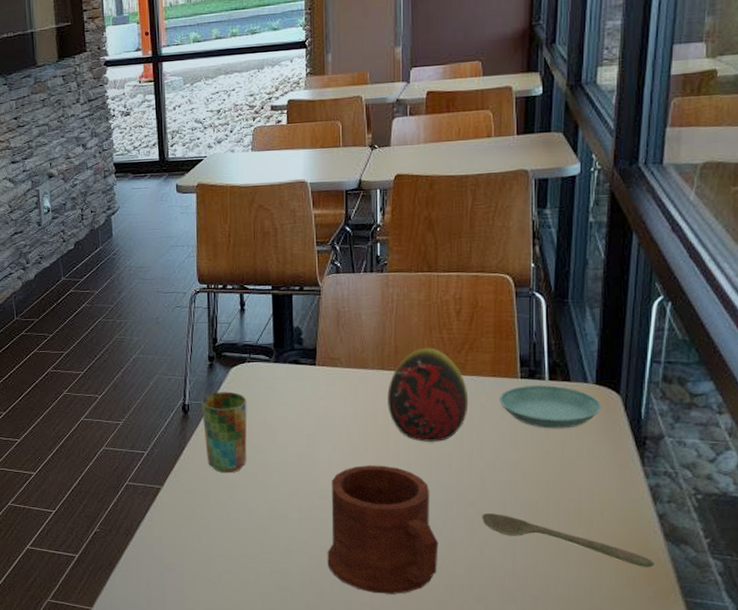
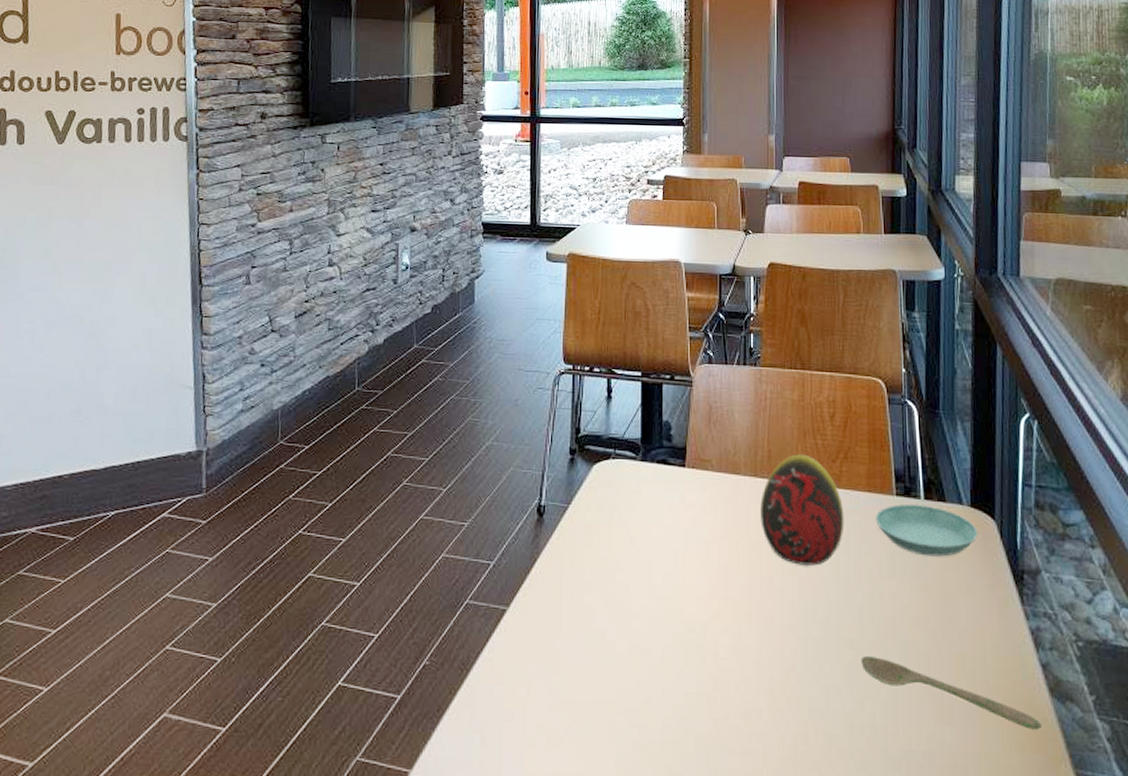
cup: present [201,391,247,473] -> none [559,492,610,594]
mug: present [327,465,438,594] -> none [692,590,815,758]

